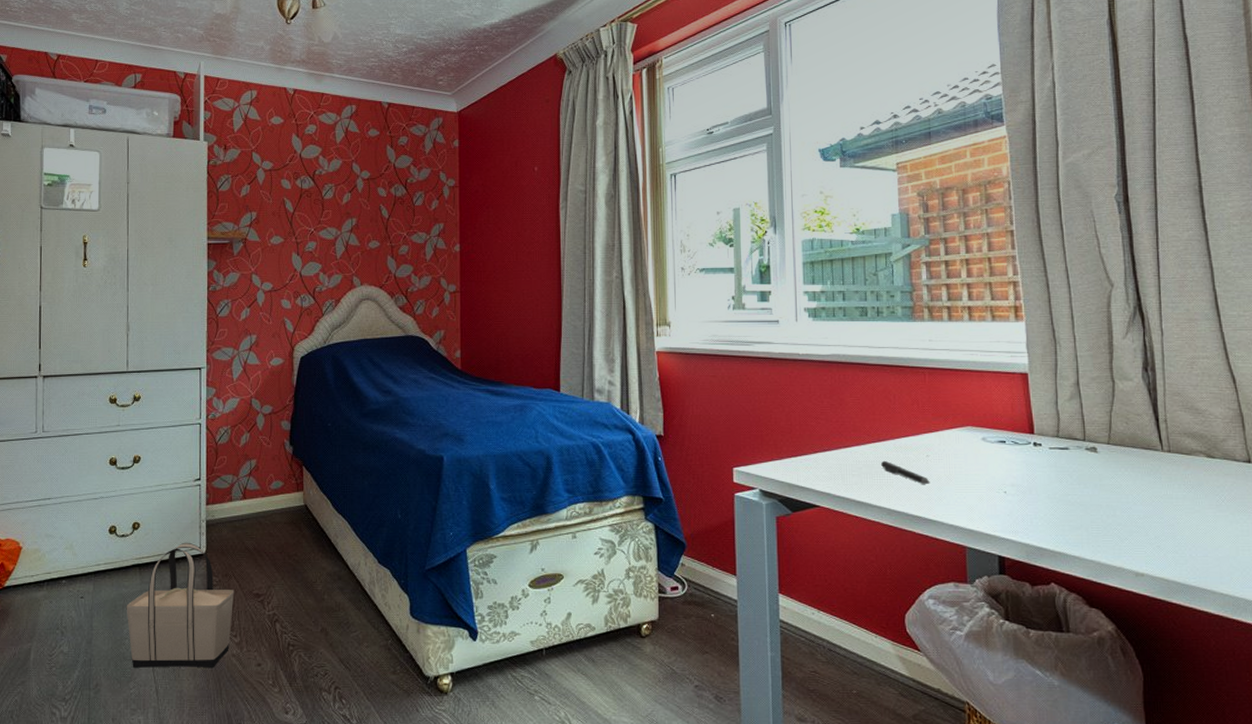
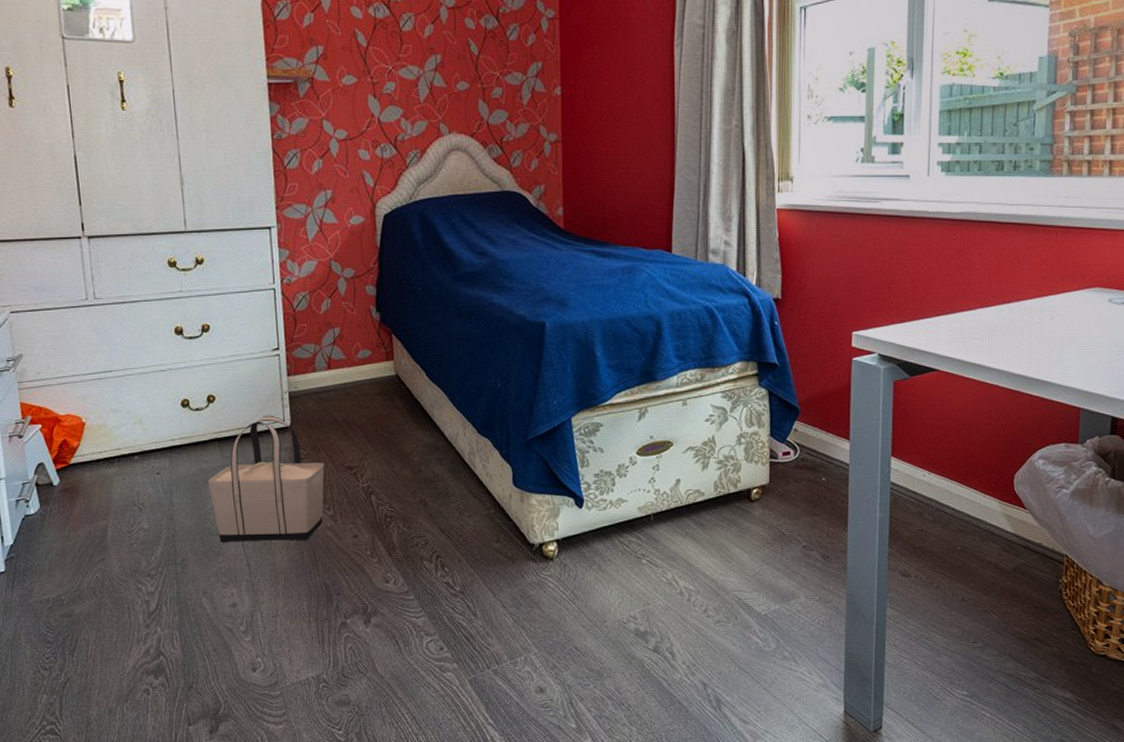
pen: present [881,460,930,485] -> none [1004,323,1052,348]

